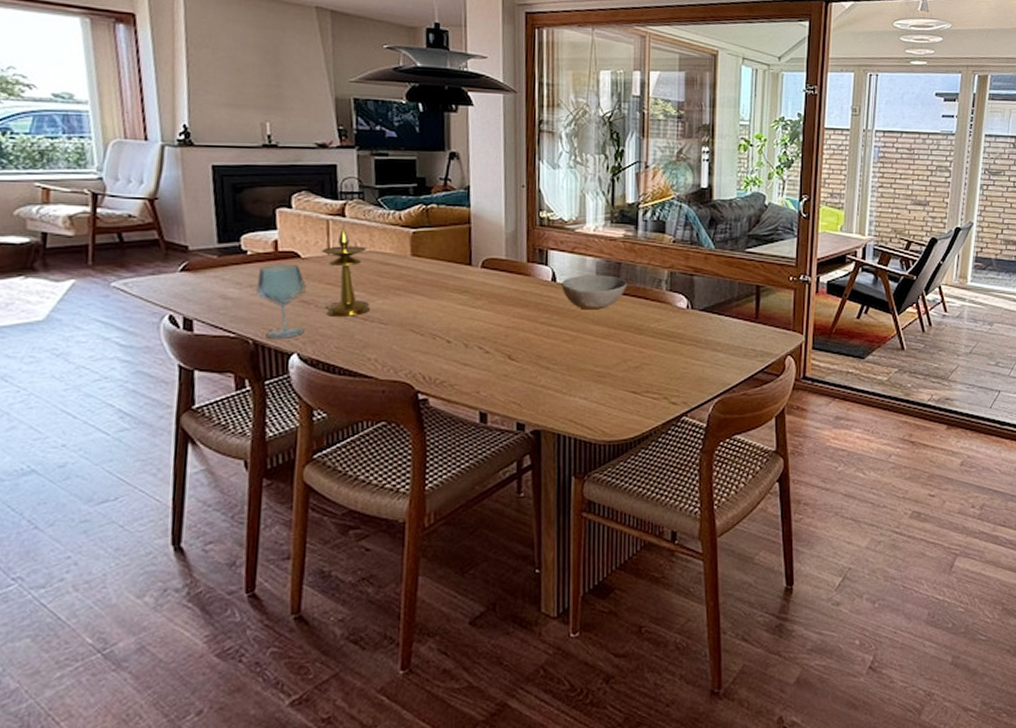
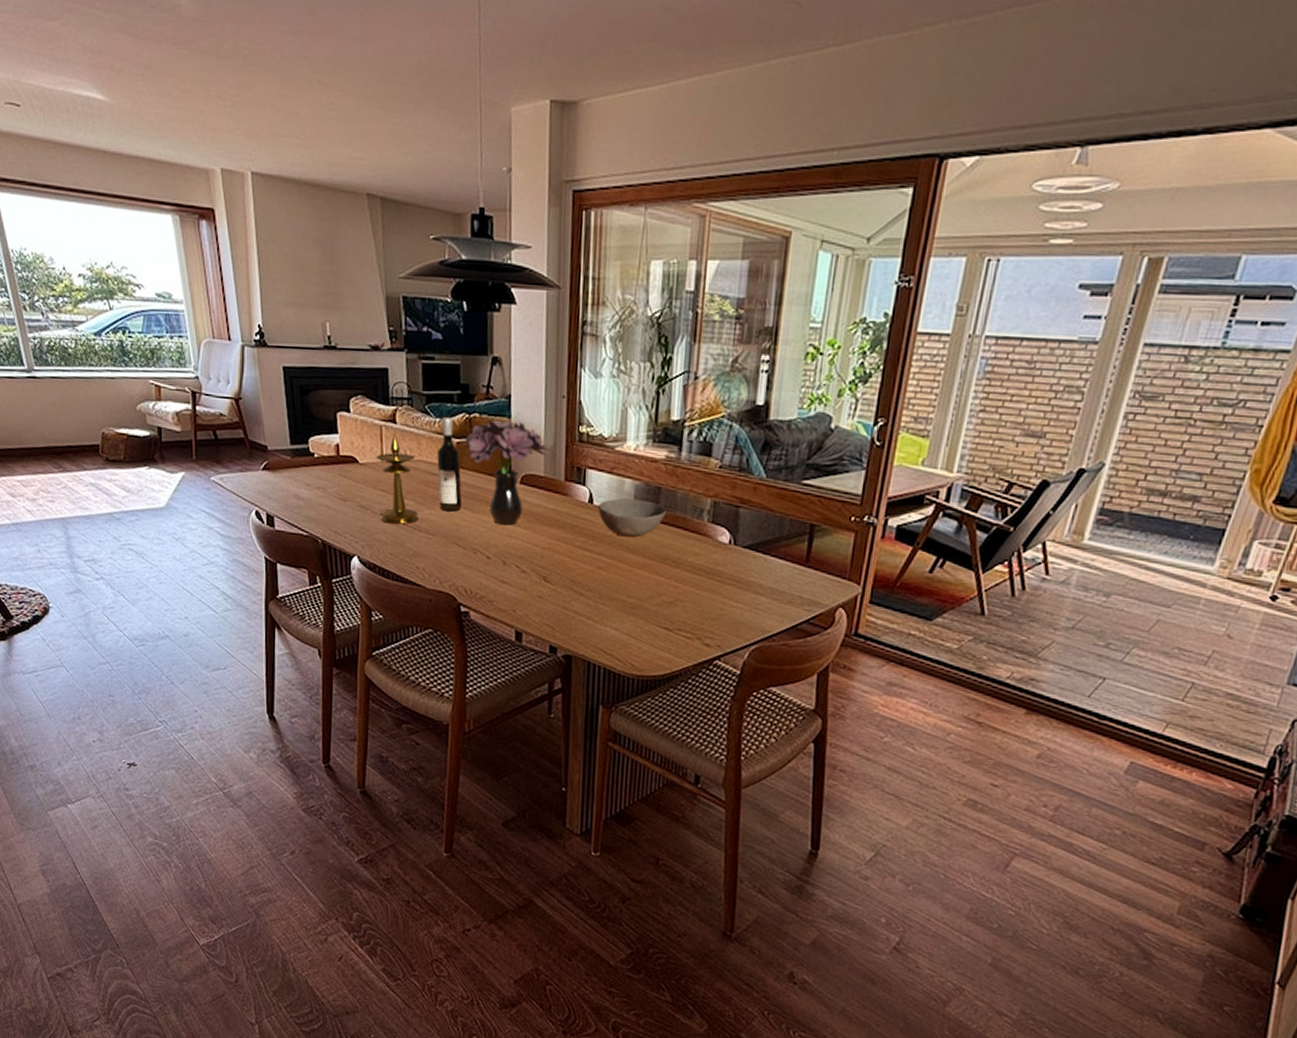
wine glass: present [257,264,306,339] -> none [323,468,363,541]
bottle: none [391,208,419,299] -> present [437,416,462,512]
flower arrangement: none [418,209,511,309] -> present [461,419,550,526]

